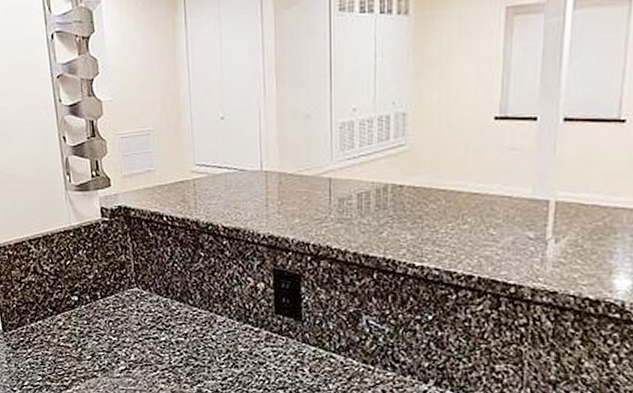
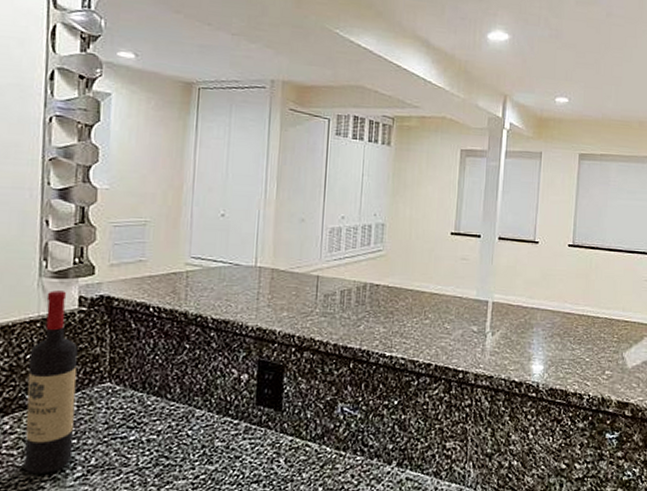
wine bottle: none [68,203,115,366] -> present [23,290,78,475]

